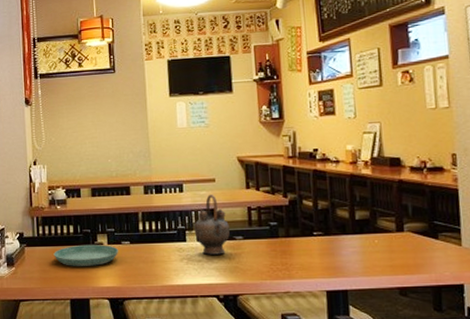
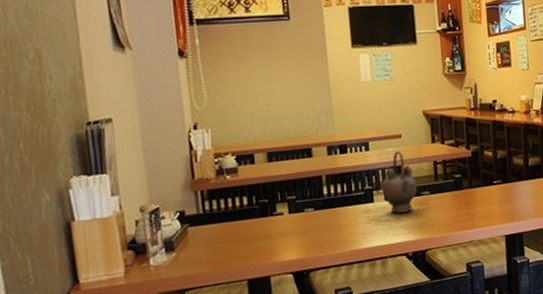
saucer: present [53,244,119,267] -> none [224,214,302,243]

